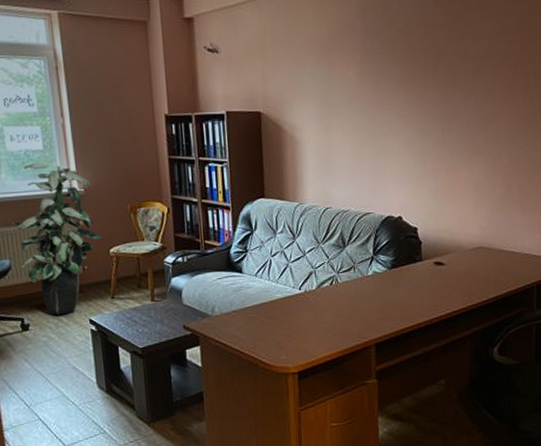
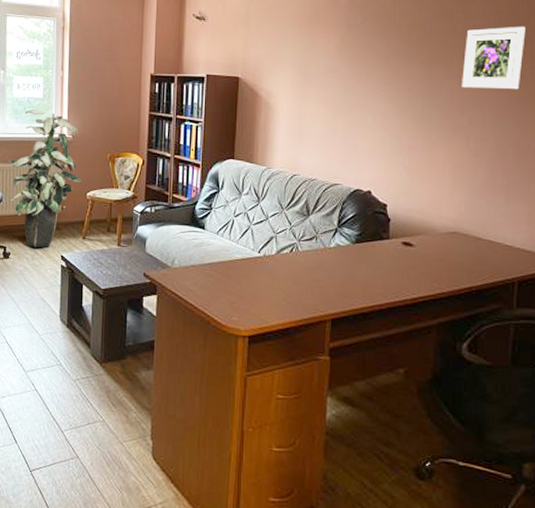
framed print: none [476,45,529,109] -> present [462,26,526,90]

